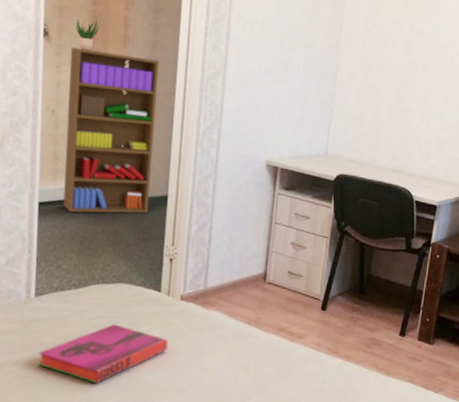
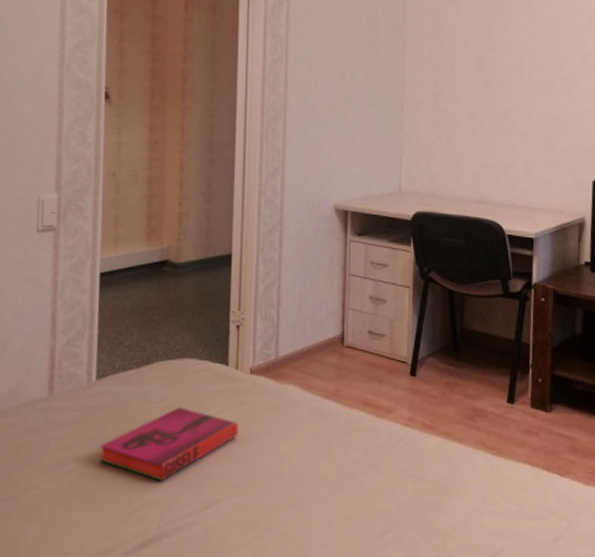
bookshelf: present [63,47,160,214] -> none [124,107,218,281]
potted plant: present [76,16,100,51] -> none [136,73,158,109]

